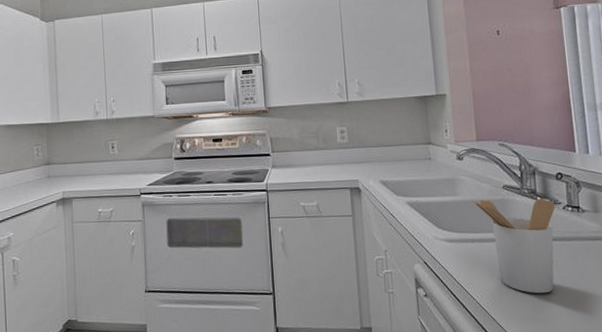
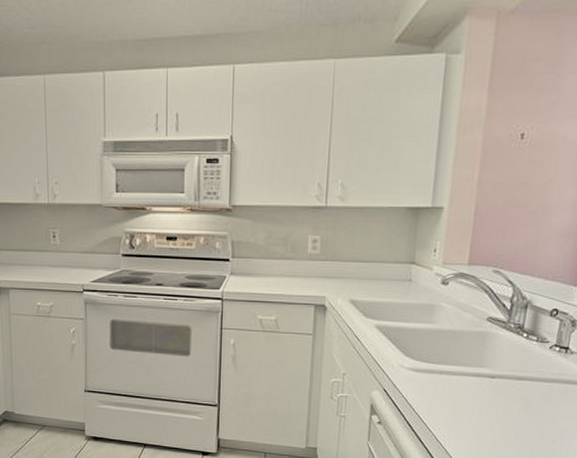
utensil holder: present [471,199,556,294] -> none [448,329,542,433]

